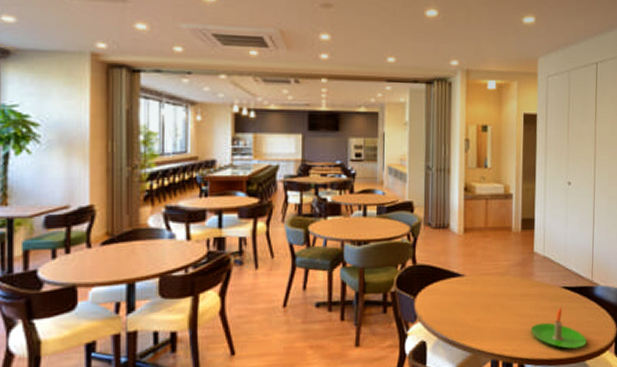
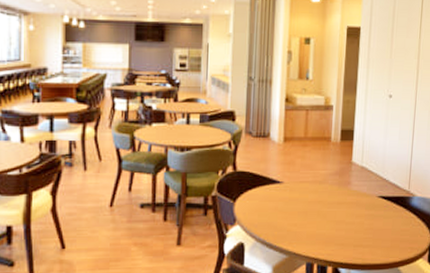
candle: present [530,307,588,349] -> none [346,216,402,255]

